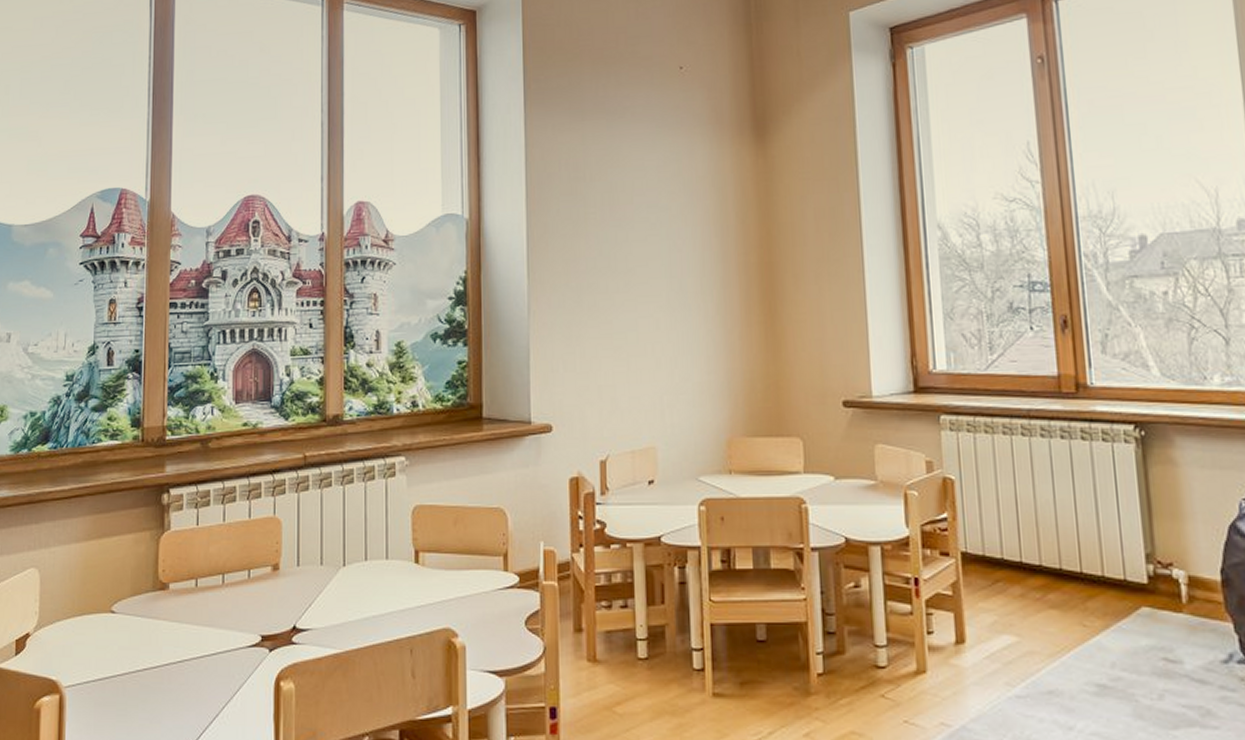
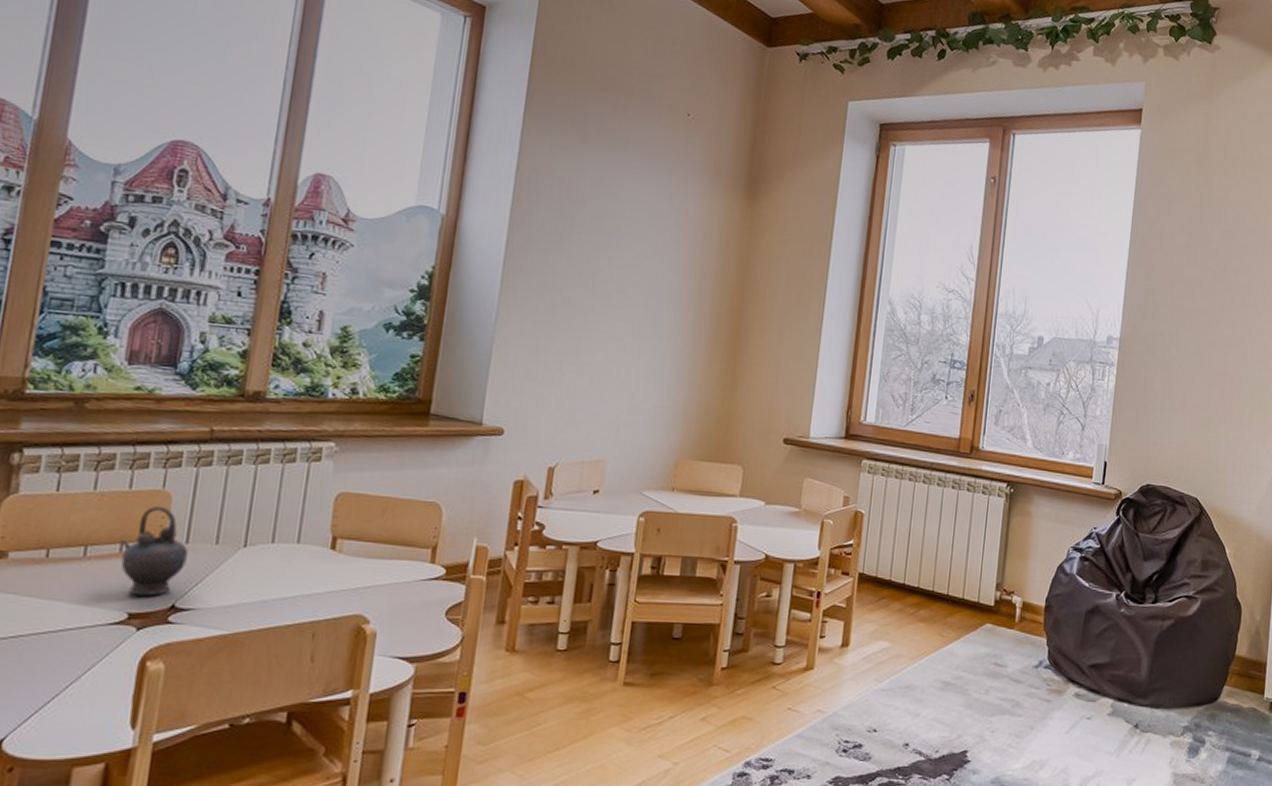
teapot: none [248,532,300,618] -> present [120,505,188,596]

